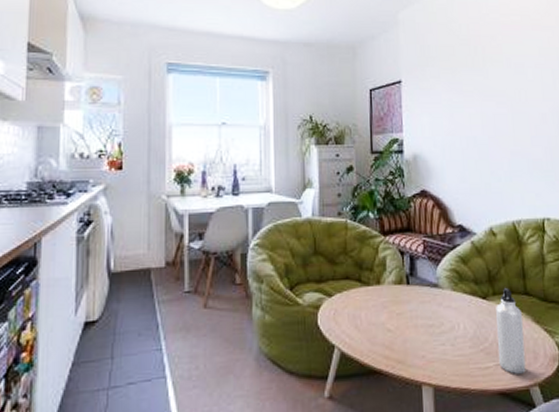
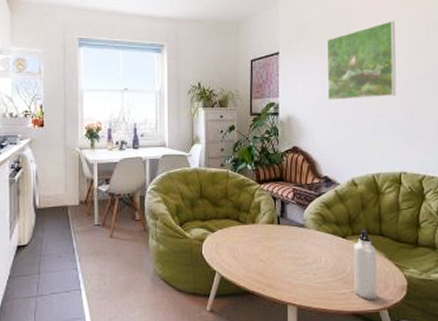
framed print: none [453,45,534,136] -> present [326,20,397,101]

